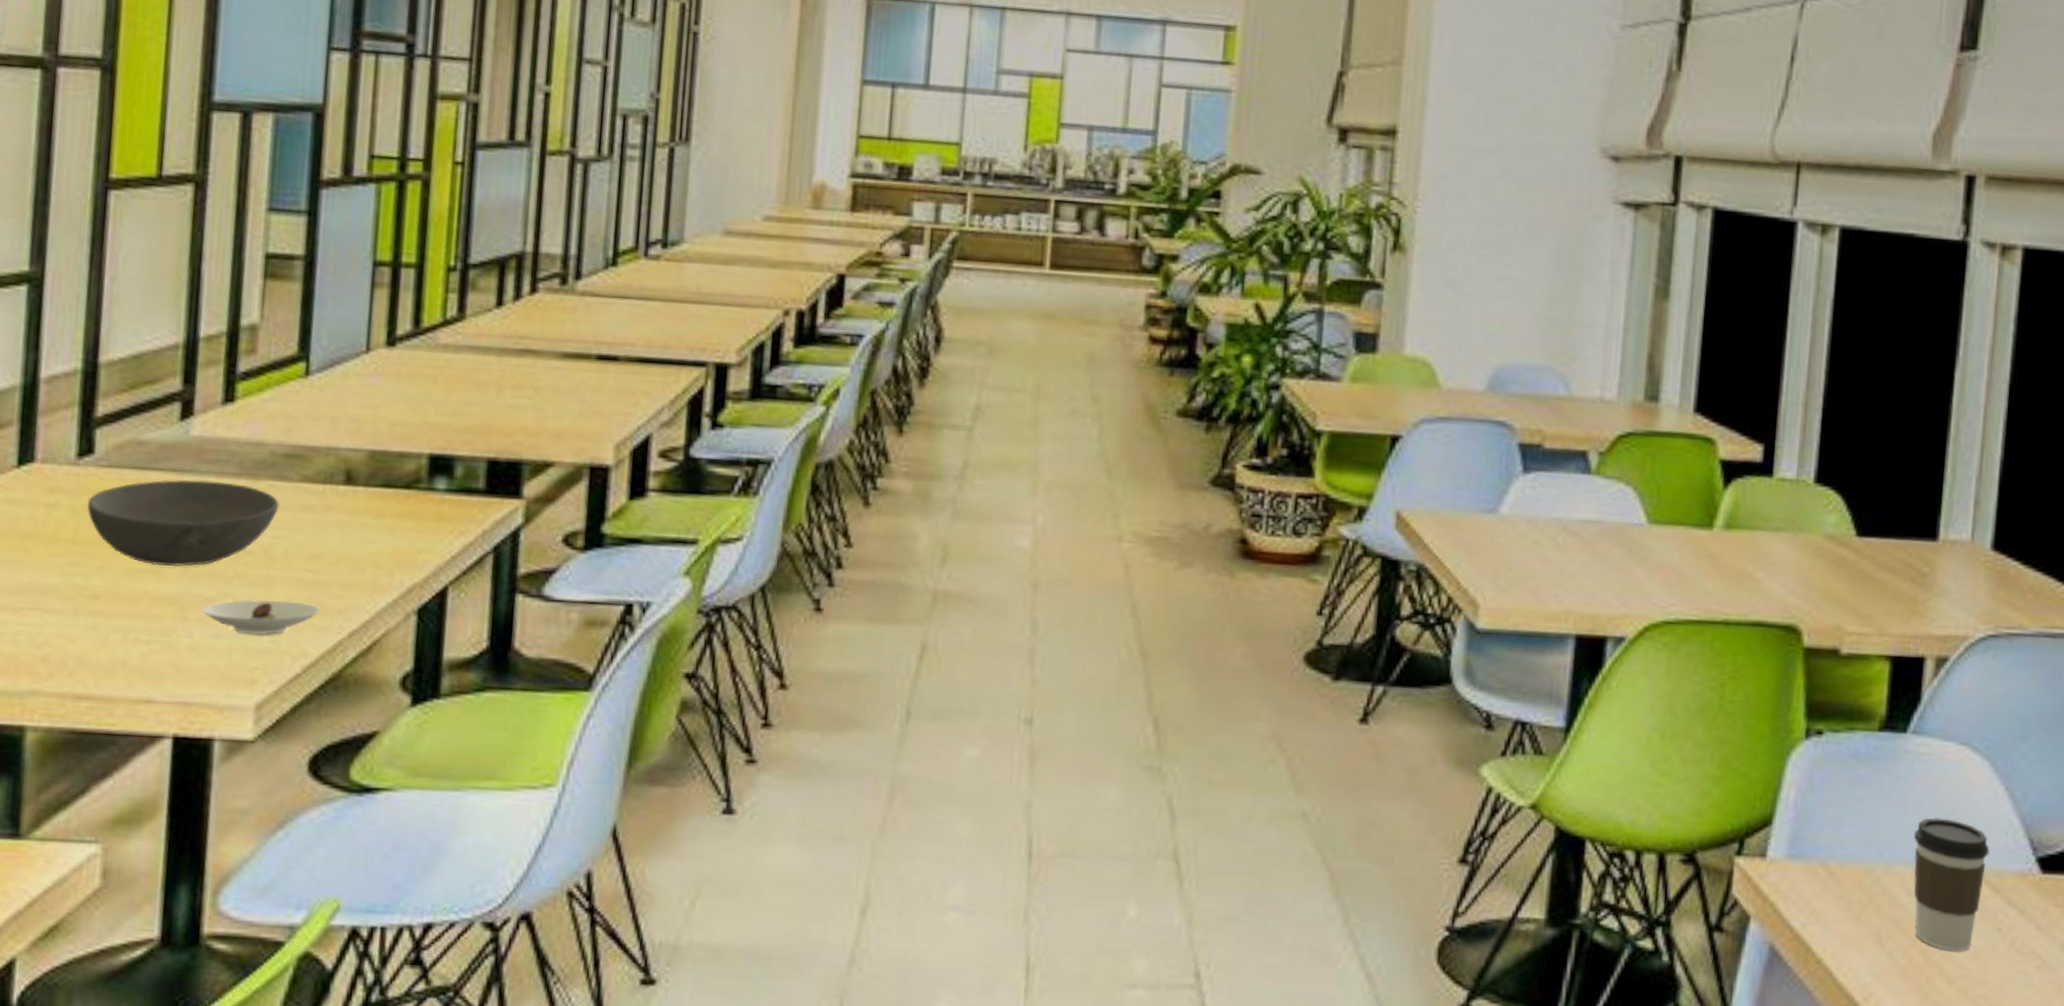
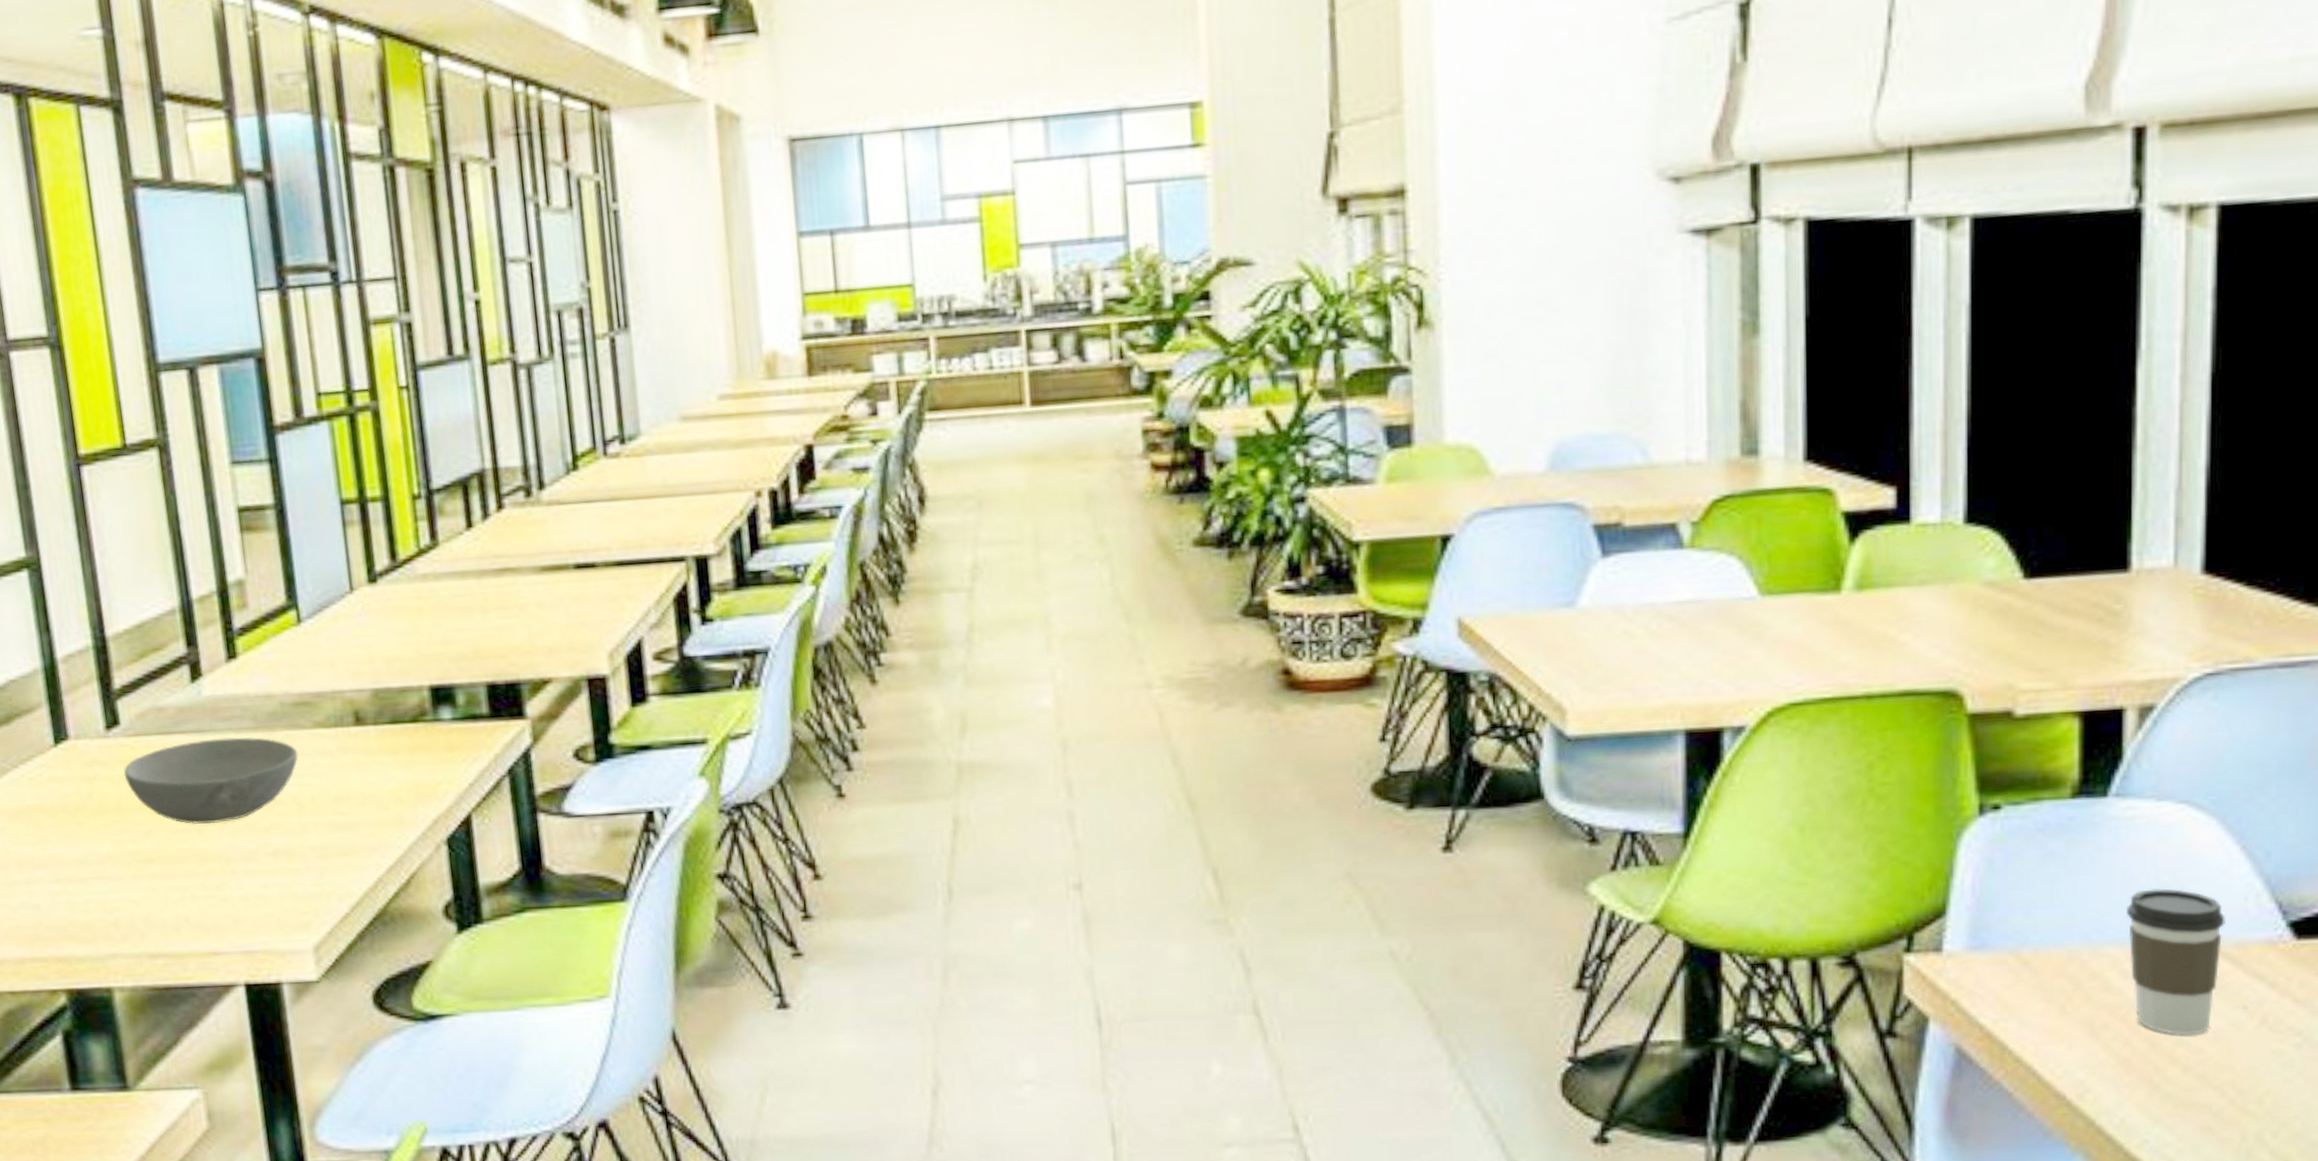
saucer: present [202,599,321,635] -> none [247,844,356,881]

